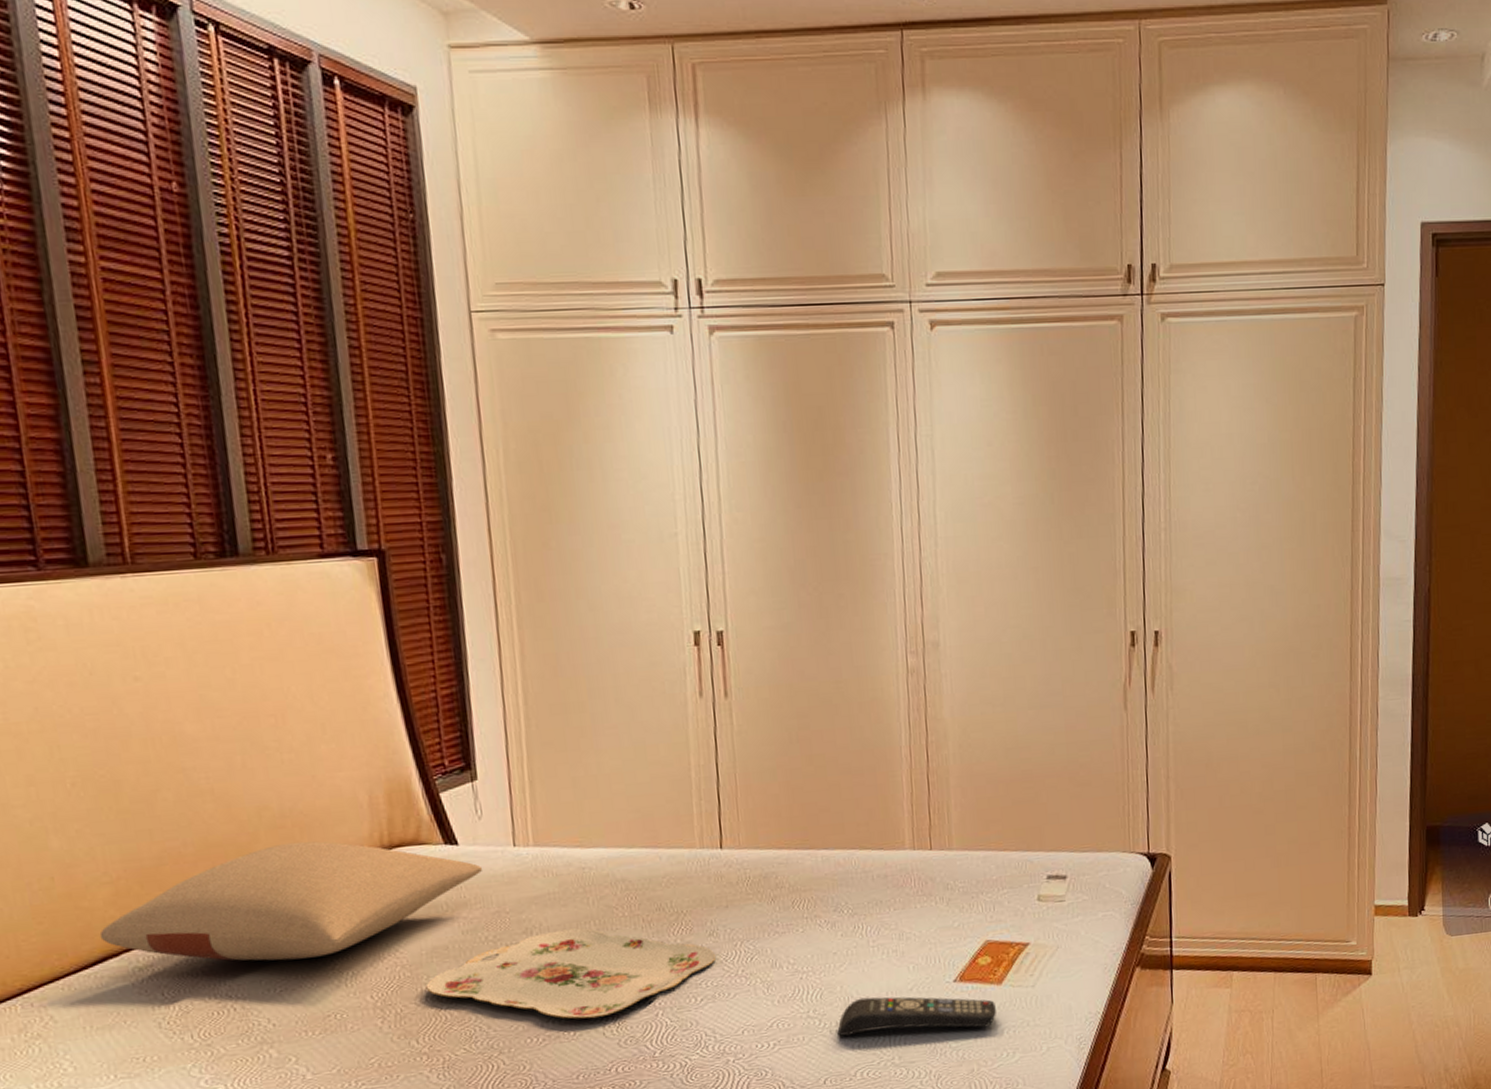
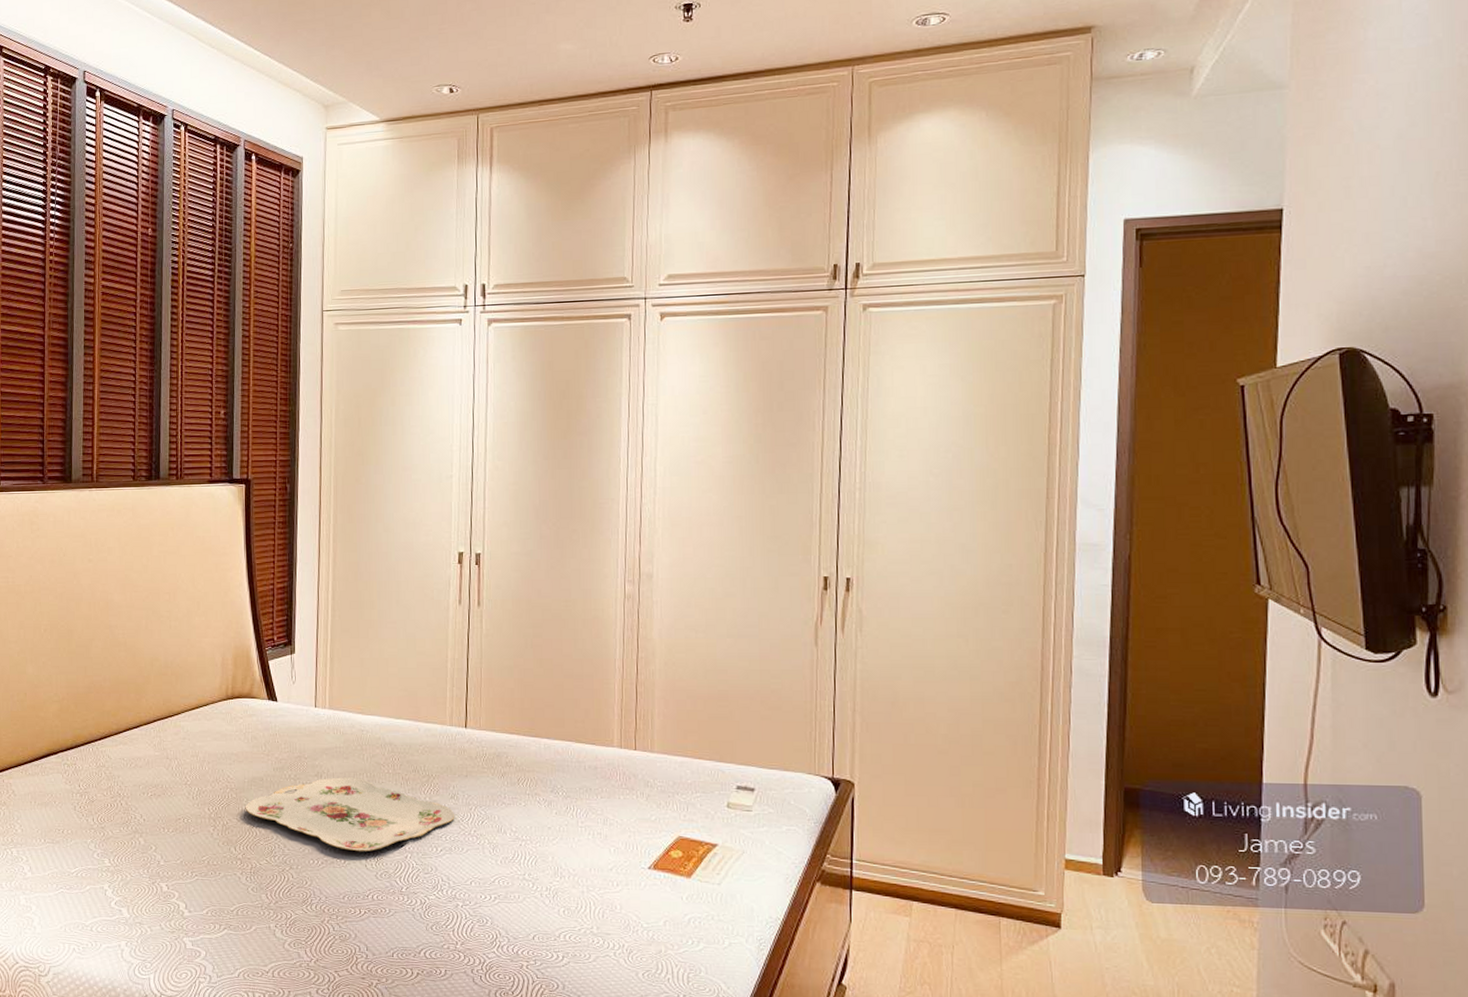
pillow: present [99,841,483,961] -> none [47,686,292,774]
remote control: present [837,997,997,1037] -> none [547,870,685,914]

